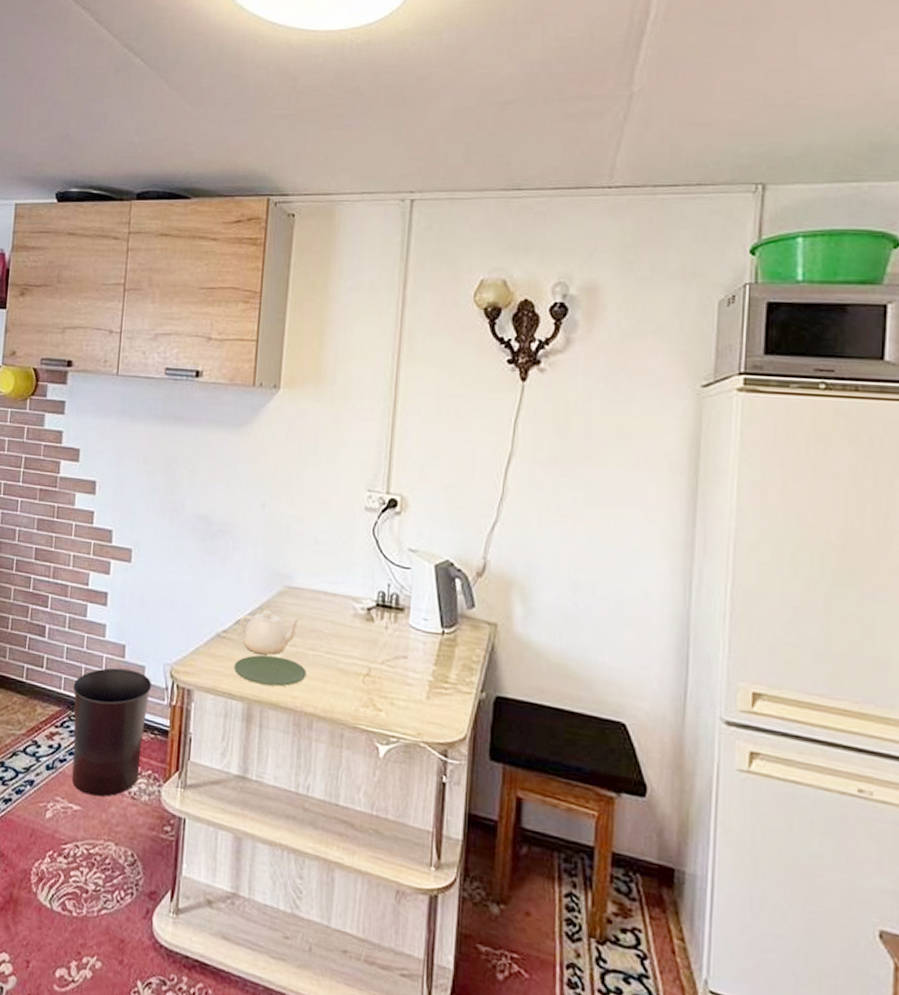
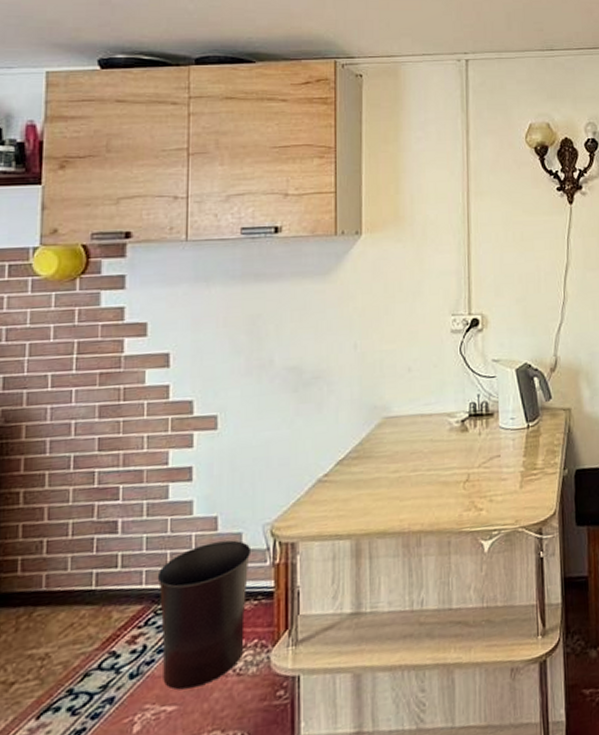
plate: present [233,654,307,687] -> none [338,485,411,518]
teapot: present [237,610,303,655] -> none [339,443,403,489]

